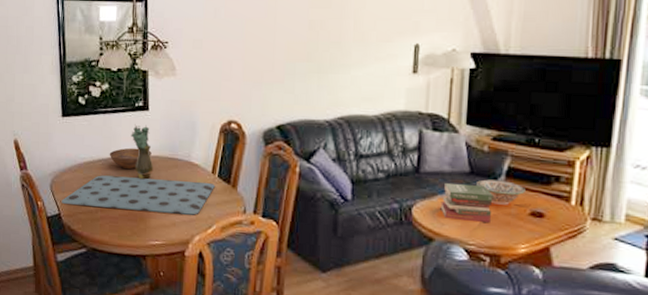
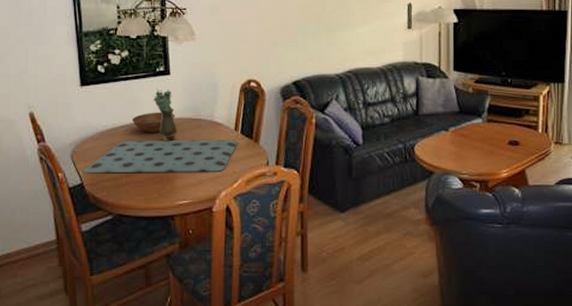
books: present [440,182,493,222] -> none [437,122,479,153]
decorative bowl: present [475,179,526,205] -> none [464,116,503,137]

